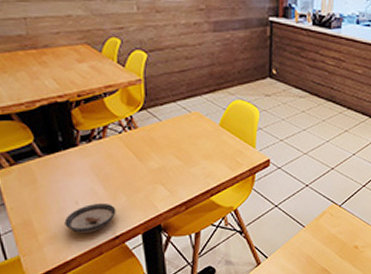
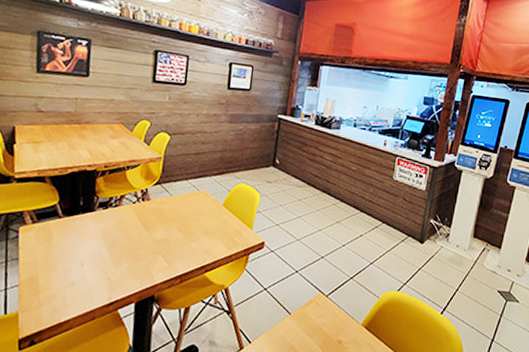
saucer: present [64,202,116,233] -> none [67,267,116,296]

